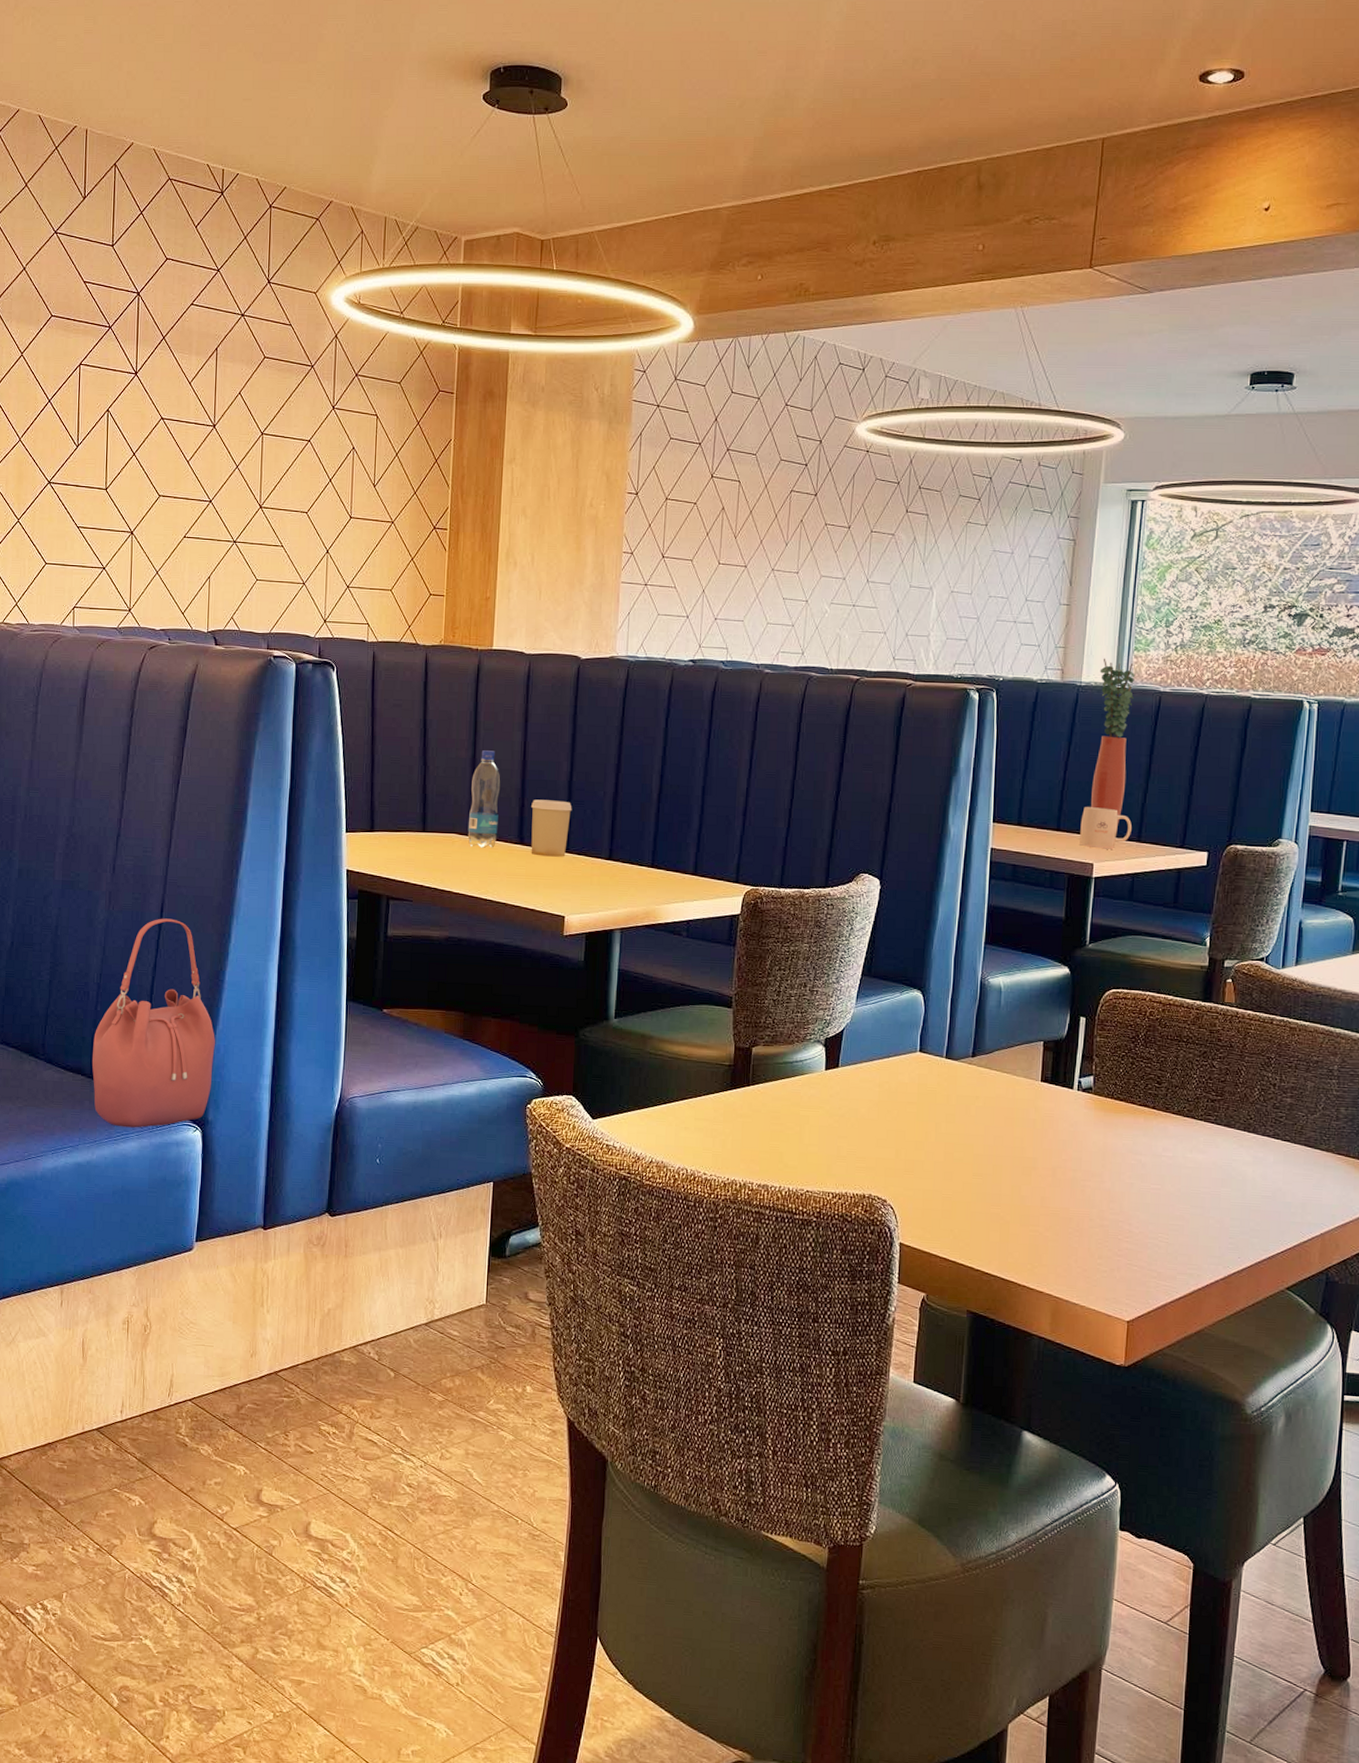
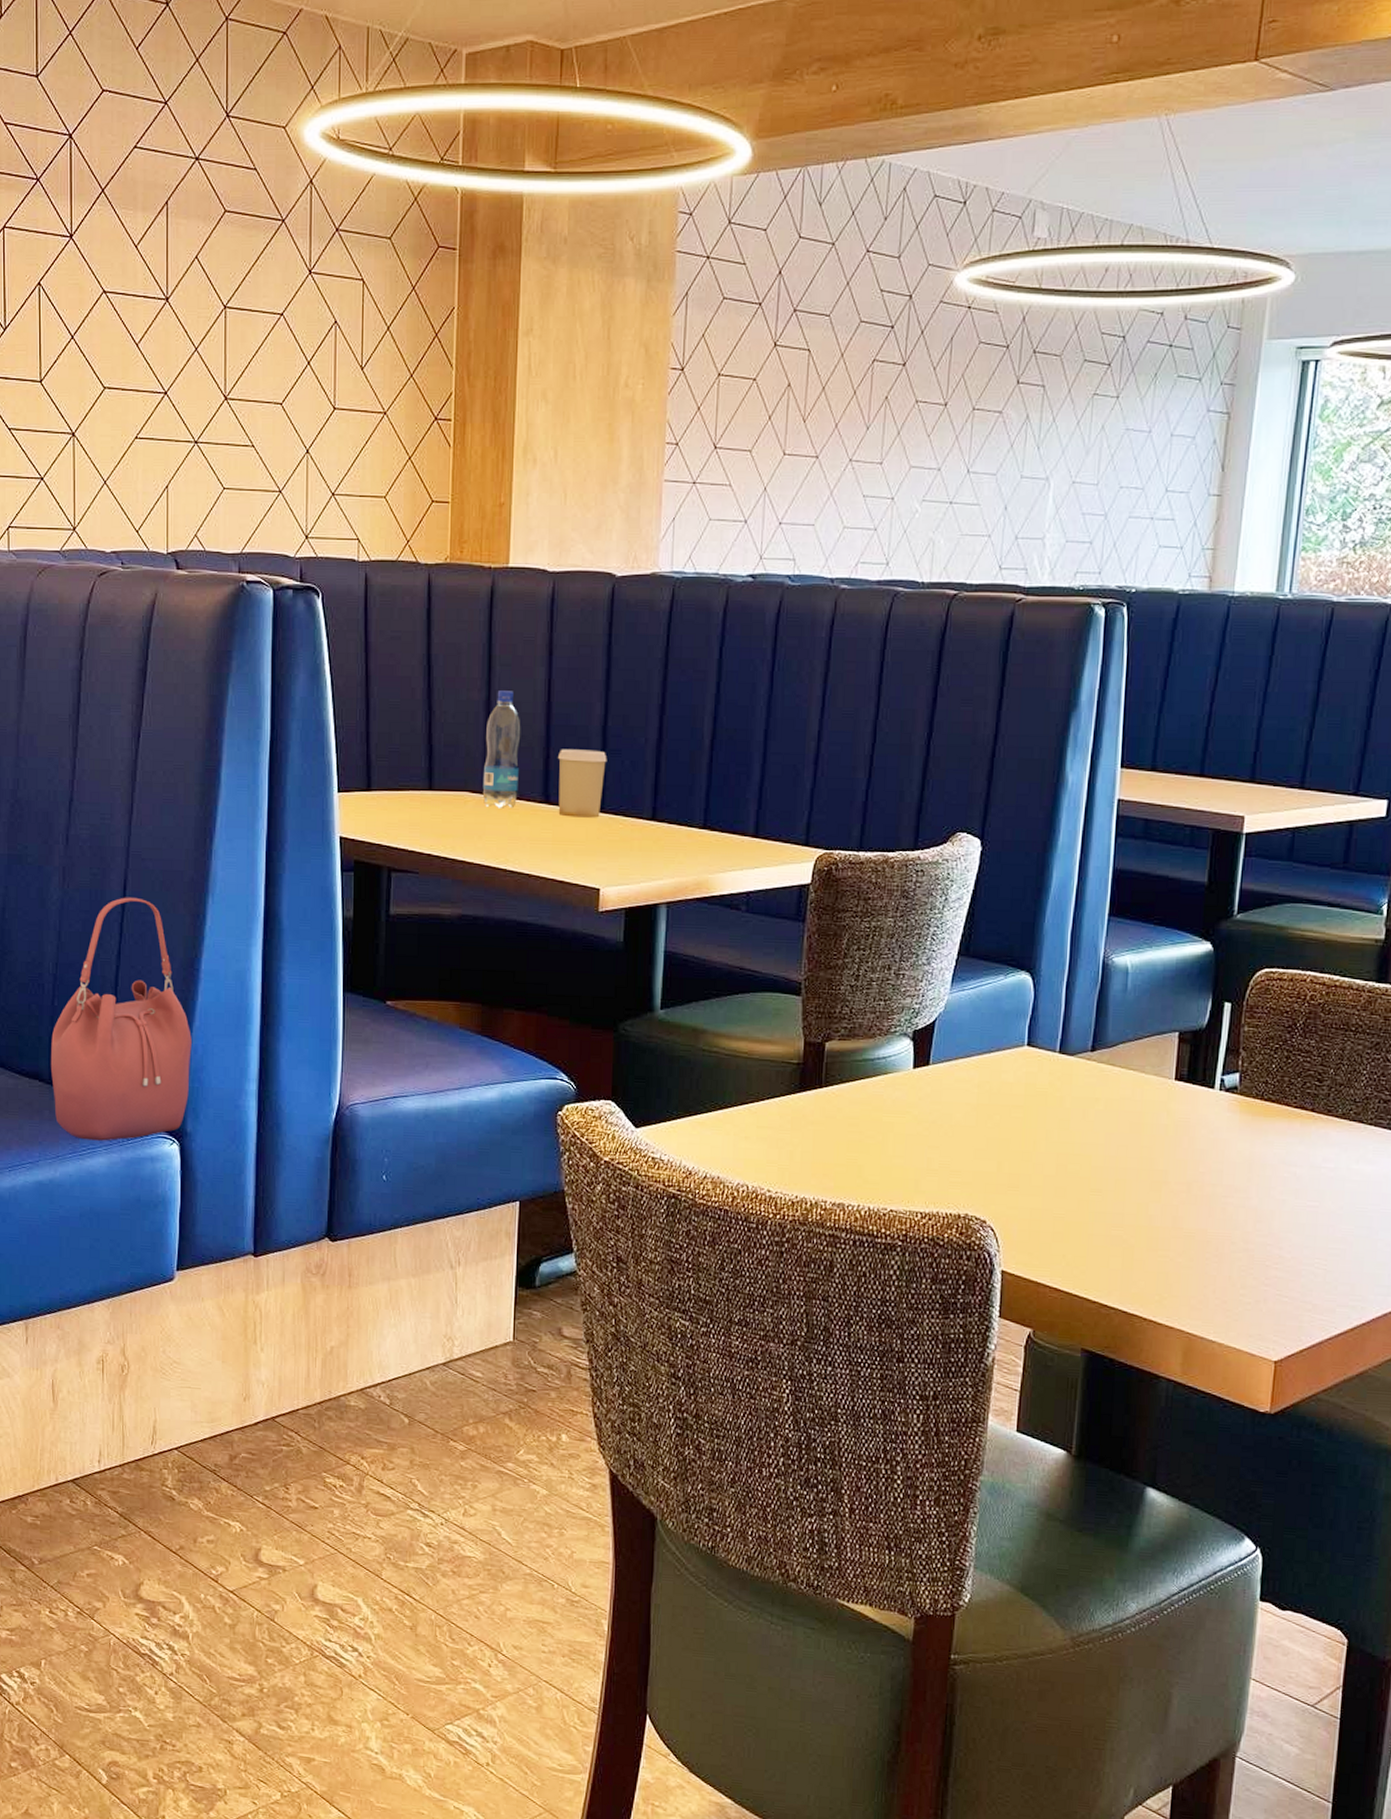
mug: present [1080,807,1132,849] -> none [1228,747,1293,798]
vase: present [1090,658,1135,825] -> none [1242,561,1301,769]

